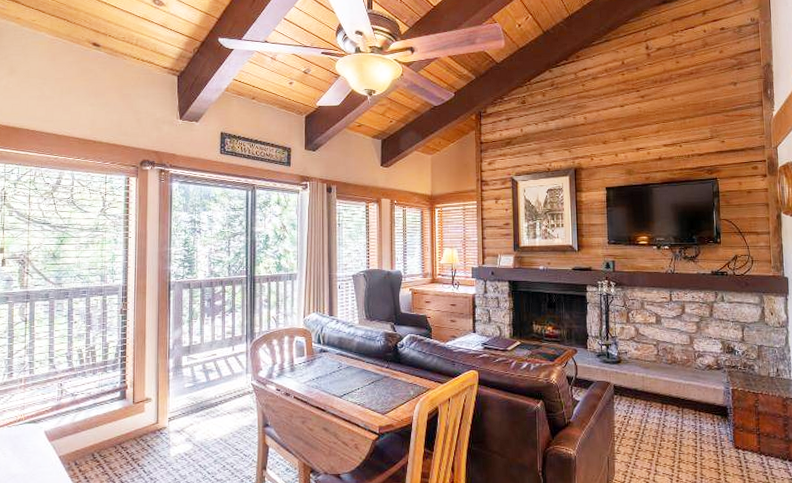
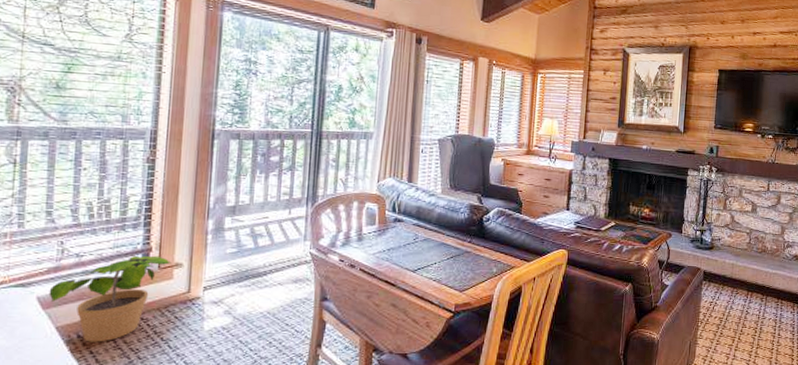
potted plant: none [53,392,143,469] -> present [49,255,172,342]

